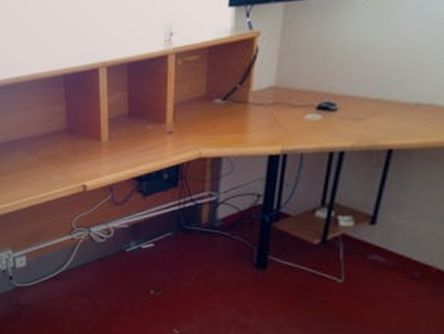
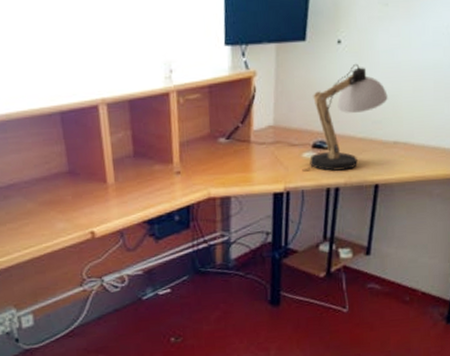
desk lamp: none [303,19,413,134] -> present [302,63,388,172]

